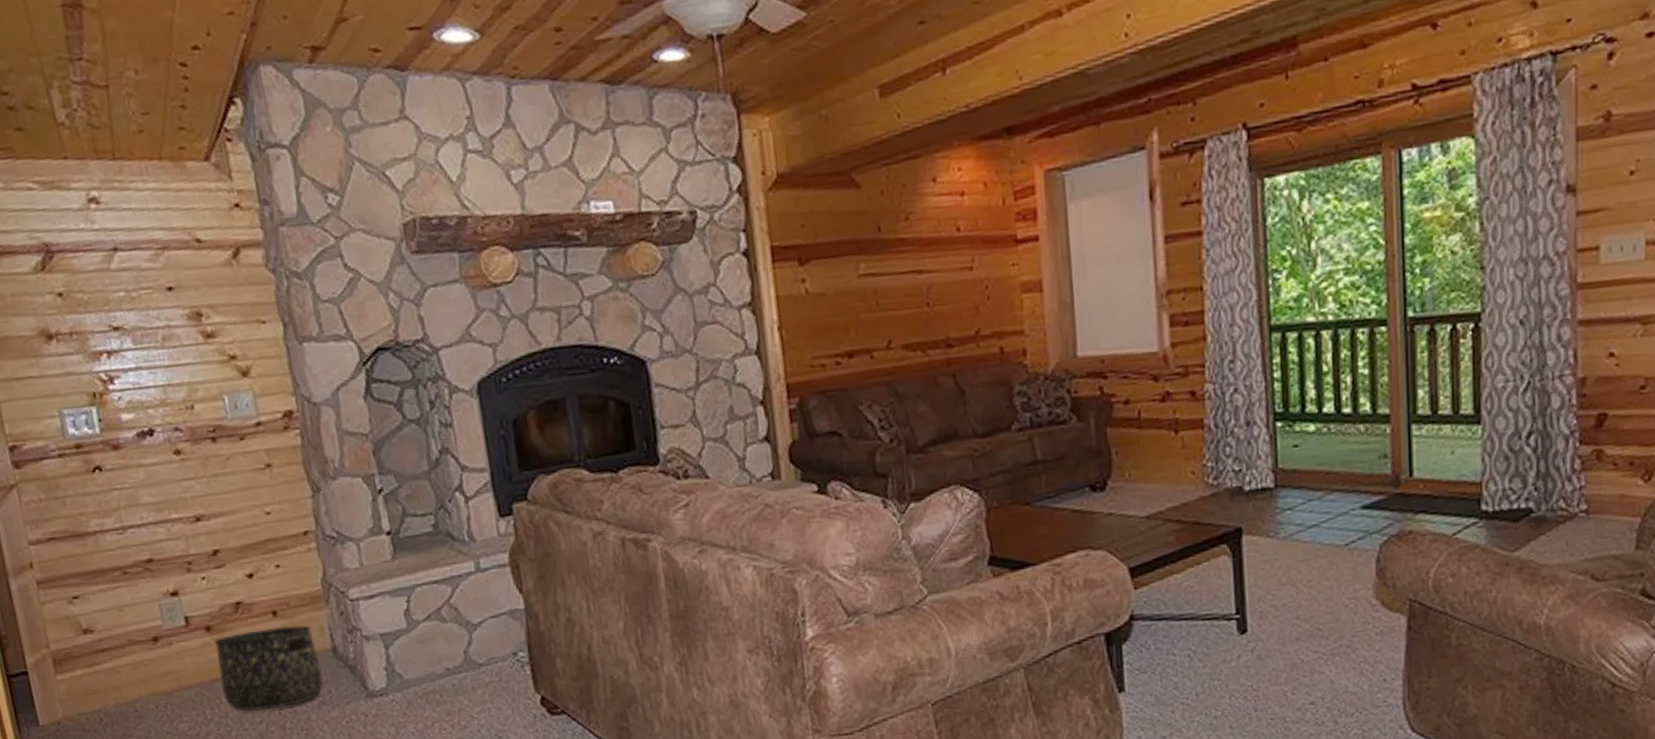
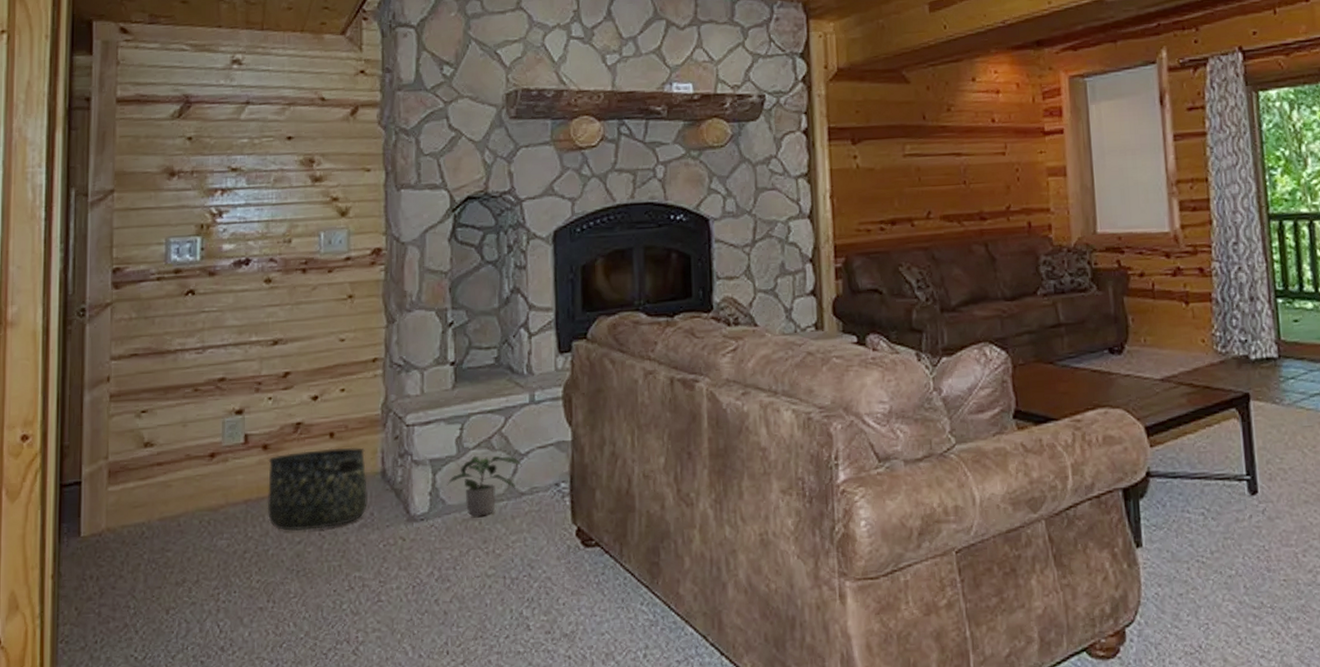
potted plant: none [400,627,476,690] -> present [446,455,522,517]

